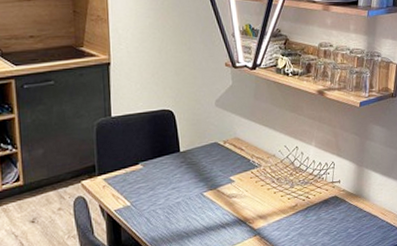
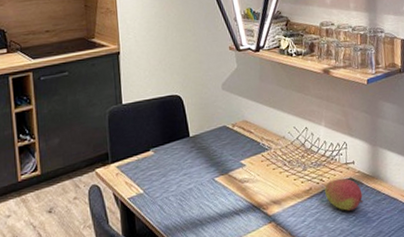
fruit: none [309,196,346,226] -> present [324,178,364,211]

